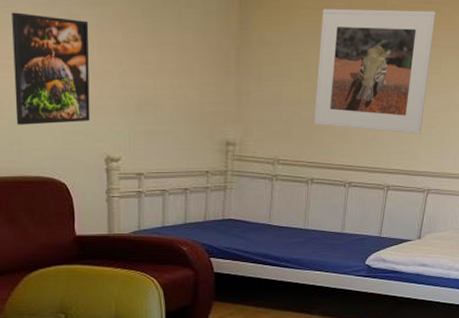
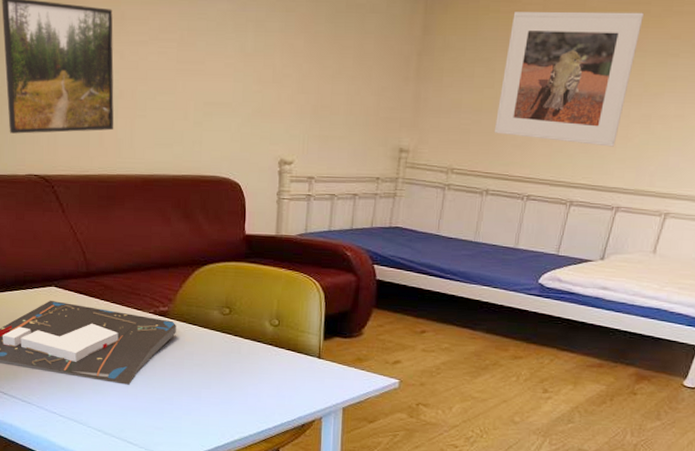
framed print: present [12,12,90,125] -> none [199,19,274,127]

